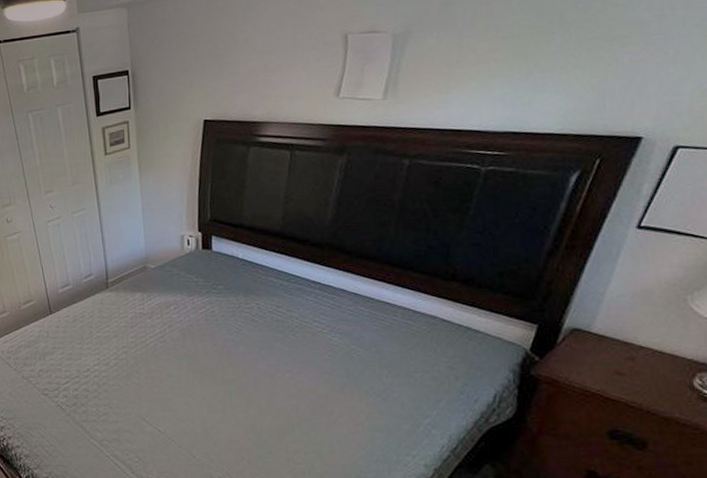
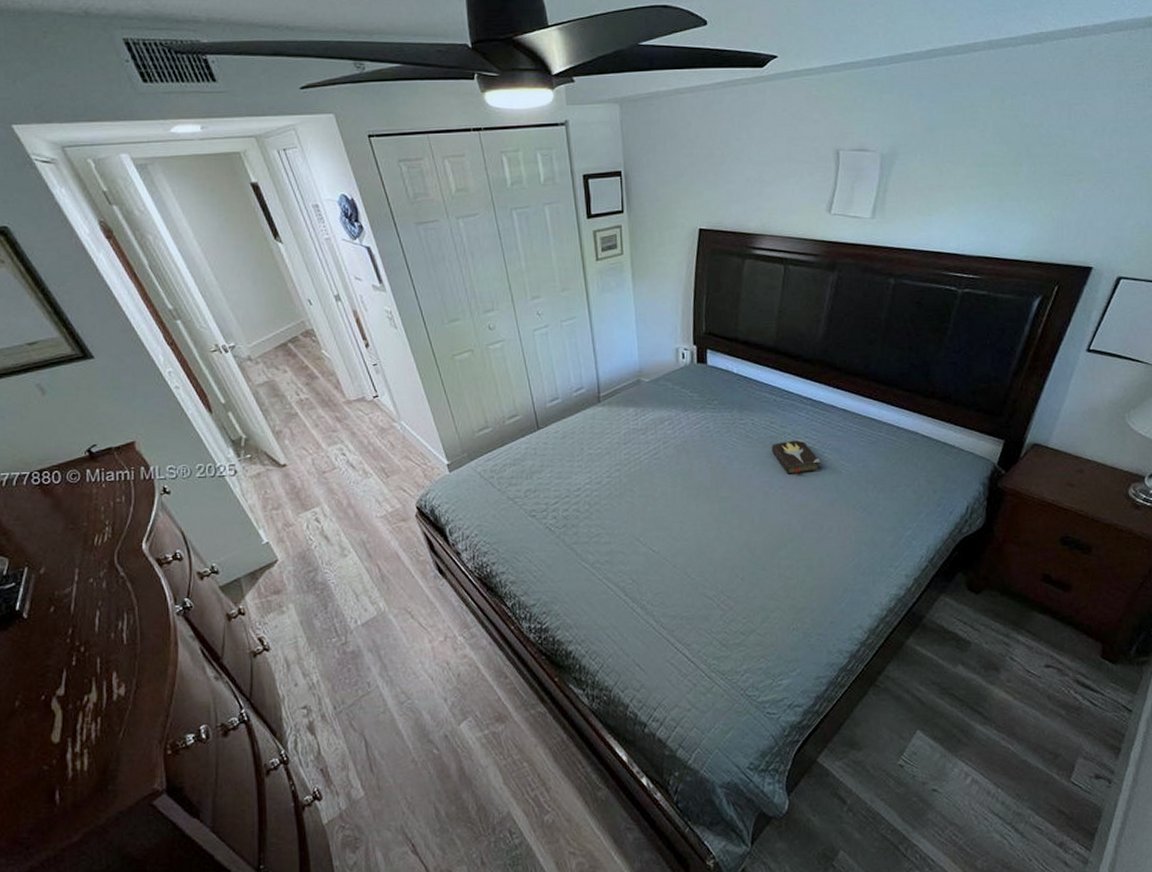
hardback book: none [278,323,331,359] -> present [772,439,821,475]

